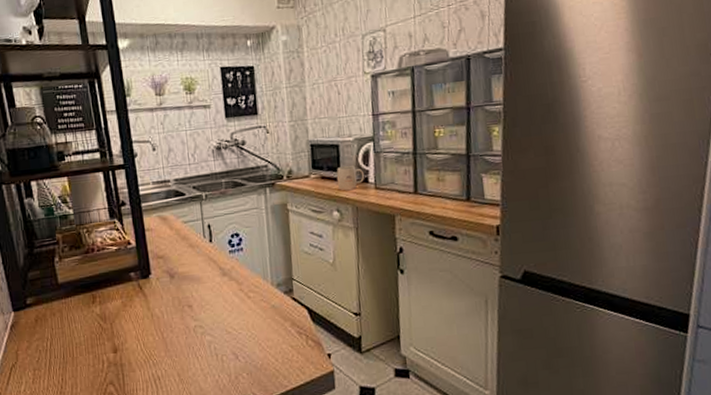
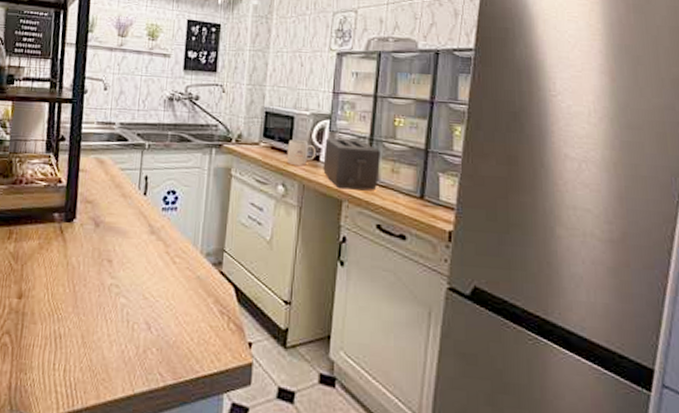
toaster: none [371,156,426,205] -> present [323,137,381,191]

